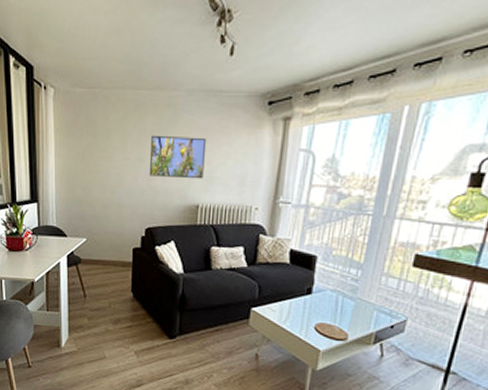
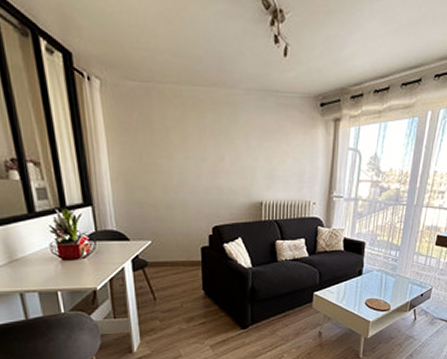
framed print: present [149,135,207,179] -> none [211,133,267,177]

